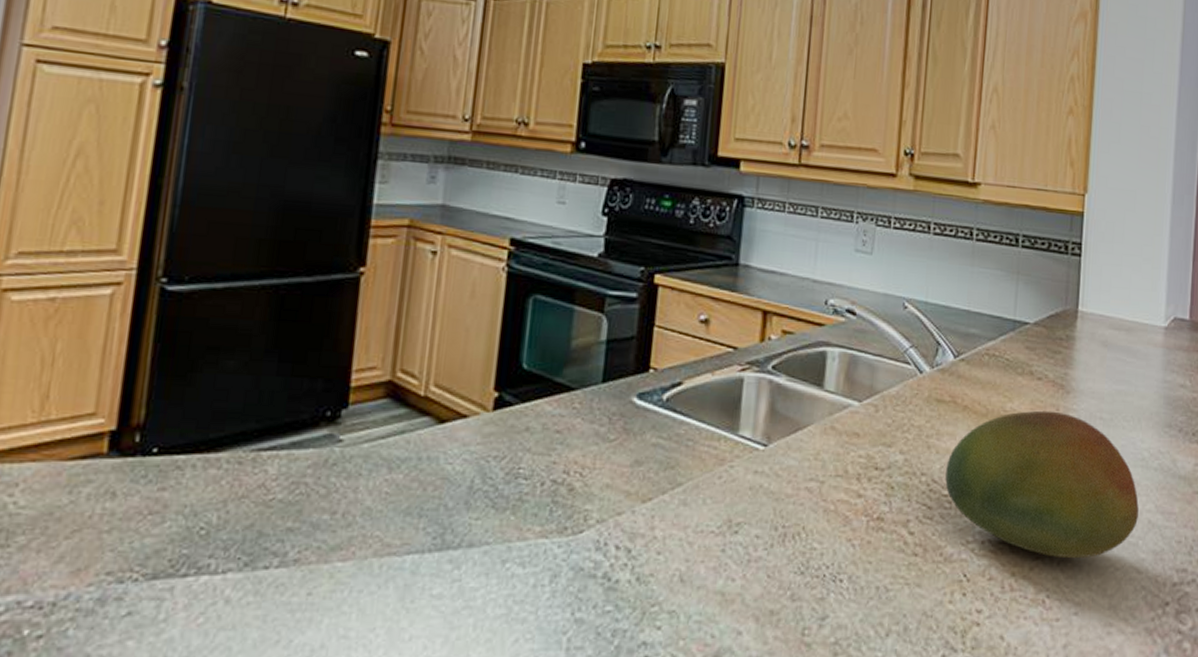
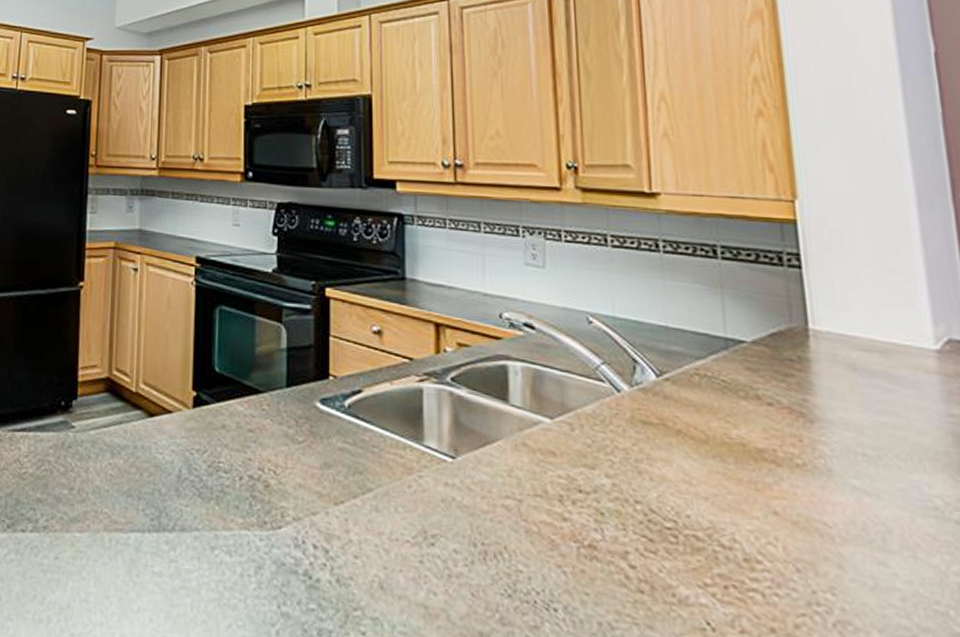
fruit: present [945,410,1139,559] -> none [665,440,943,623]

